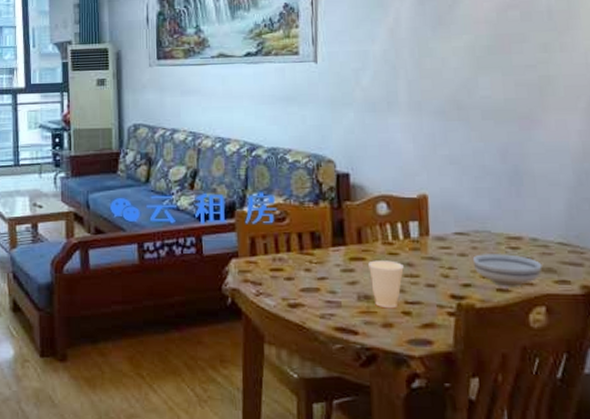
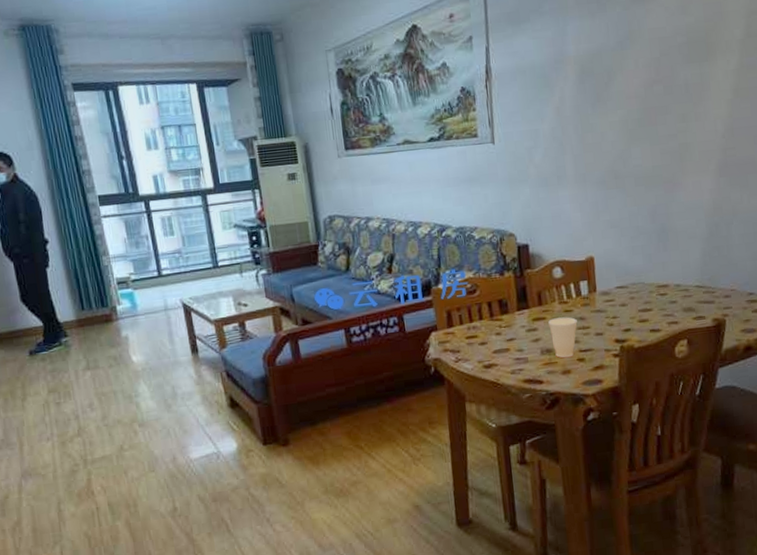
bowl: present [472,252,543,286] -> none [631,299,684,327]

